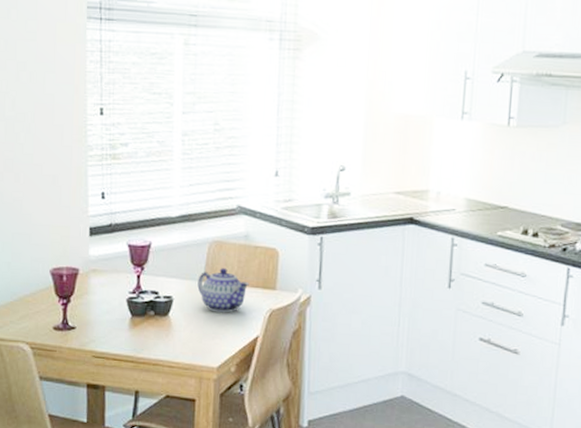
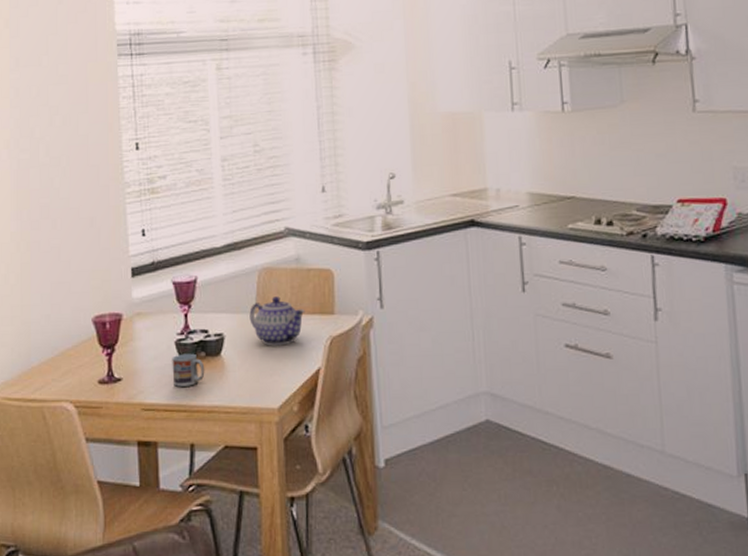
cup: none [122,310,153,340] -> present [172,353,205,387]

